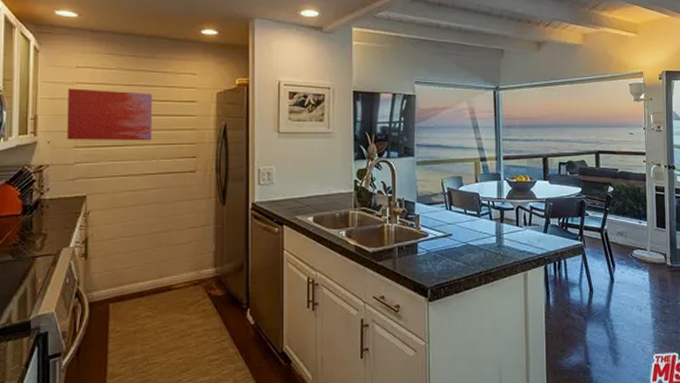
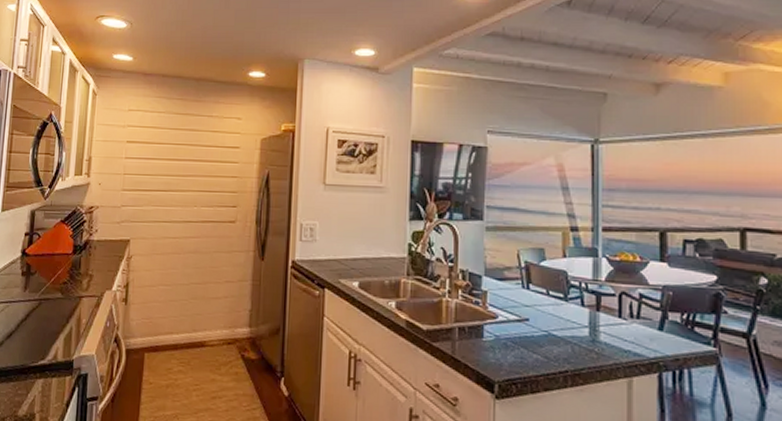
wall art: present [67,88,152,141] -> none [116,131,197,187]

